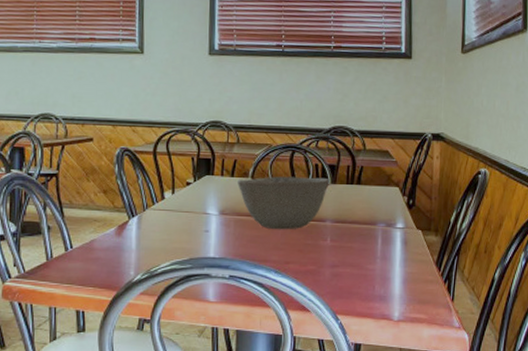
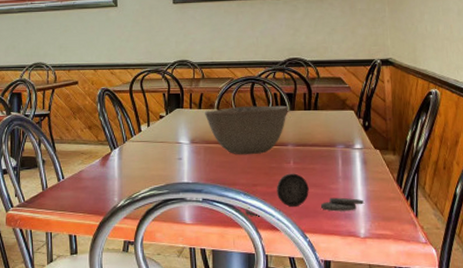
plate: none [275,251,400,297] -> present [245,173,364,217]

